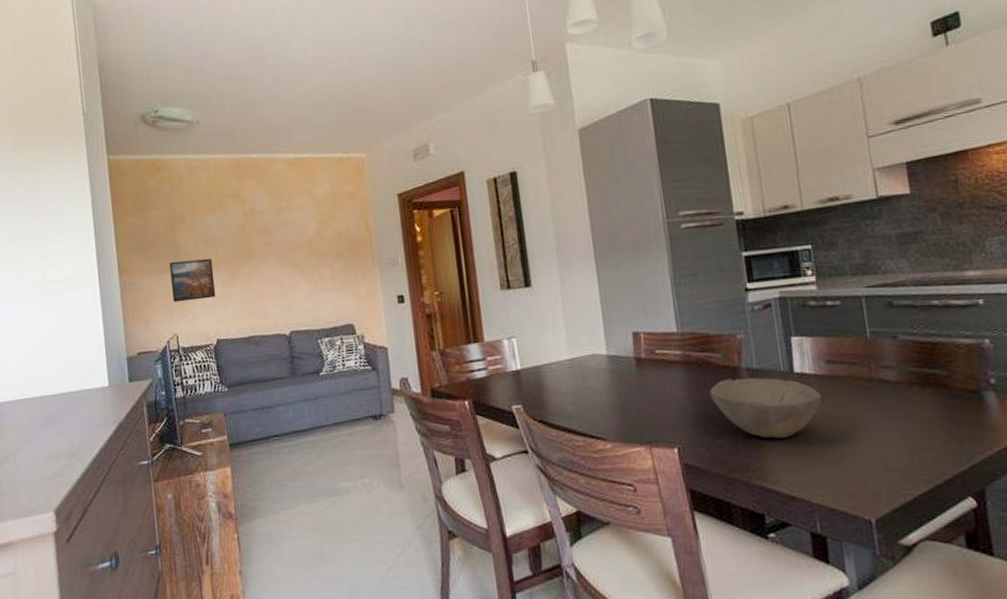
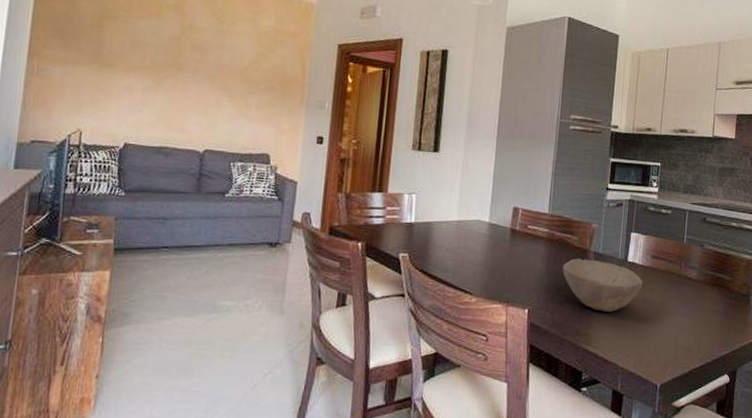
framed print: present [169,258,216,303] -> none [84,56,138,102]

